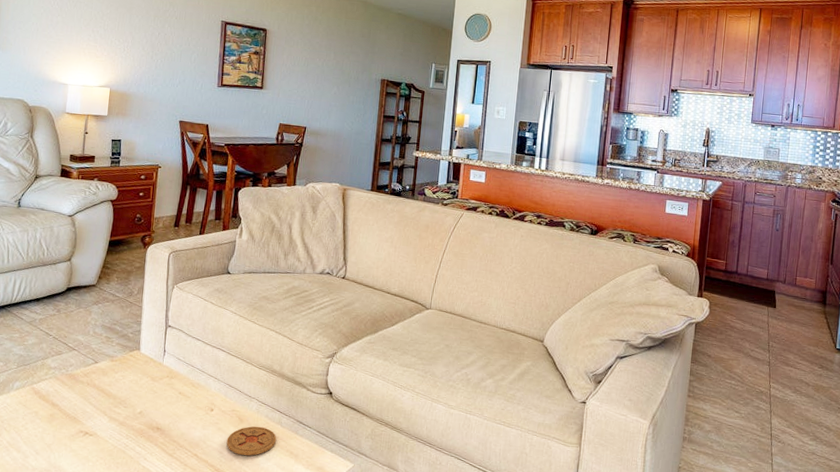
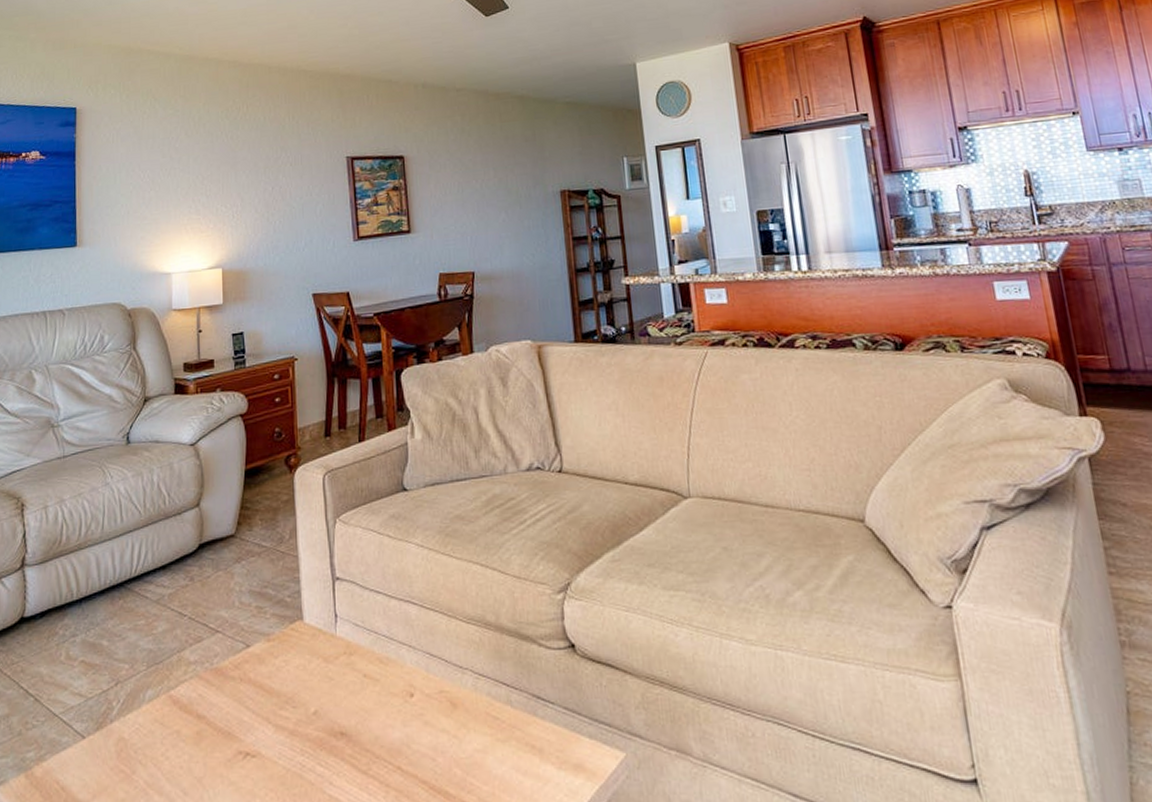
coaster: present [226,426,276,456] -> none [438,711,508,761]

